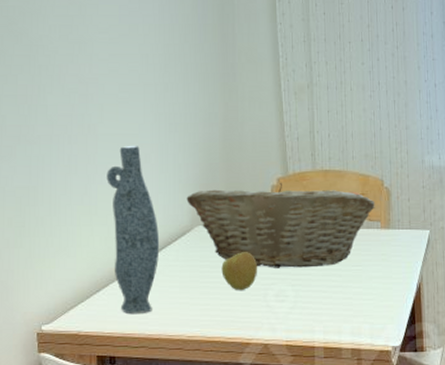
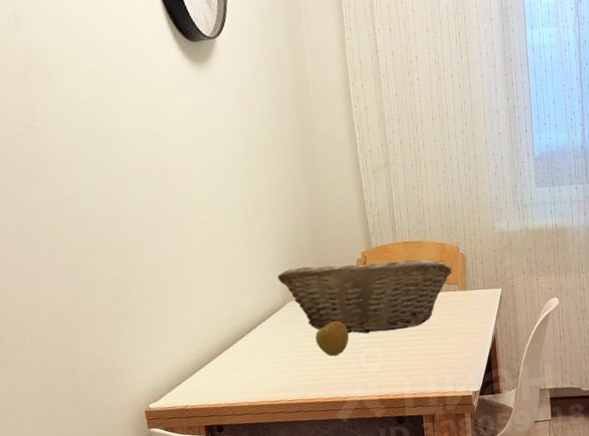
vase: present [106,145,160,315] -> none [198,230,256,387]

